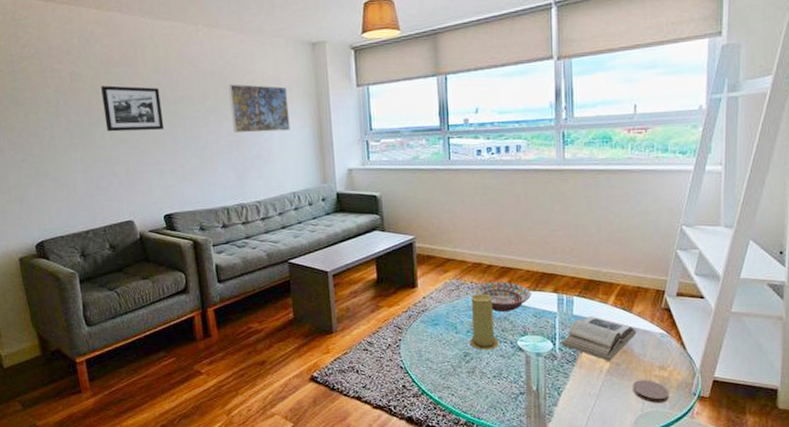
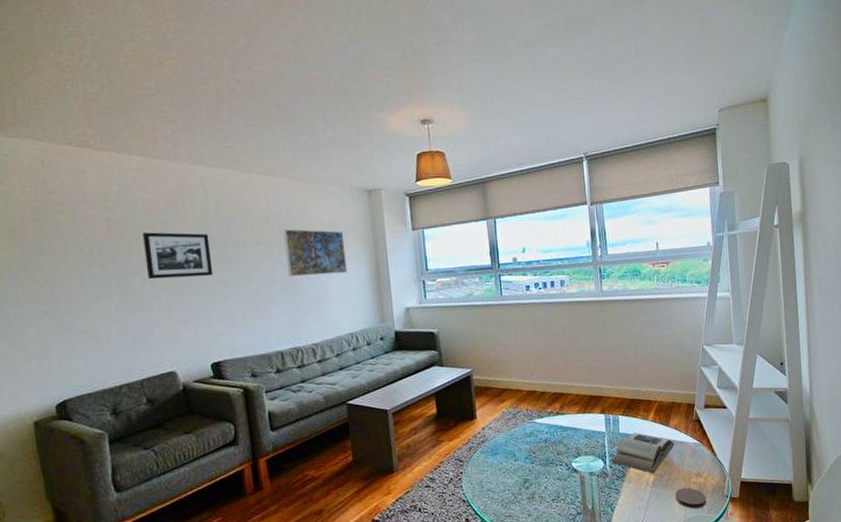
candle: present [470,293,498,350] -> none [527,419,555,475]
decorative bowl: present [472,281,531,313] -> none [528,407,582,437]

